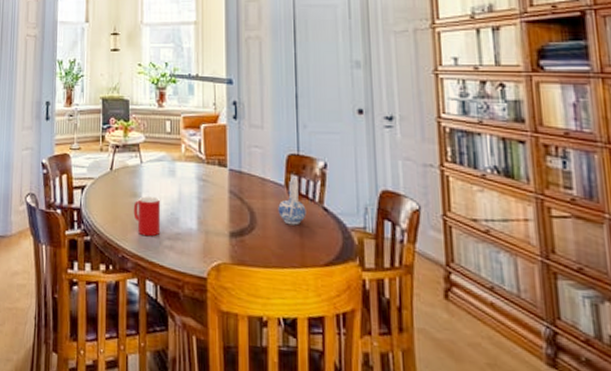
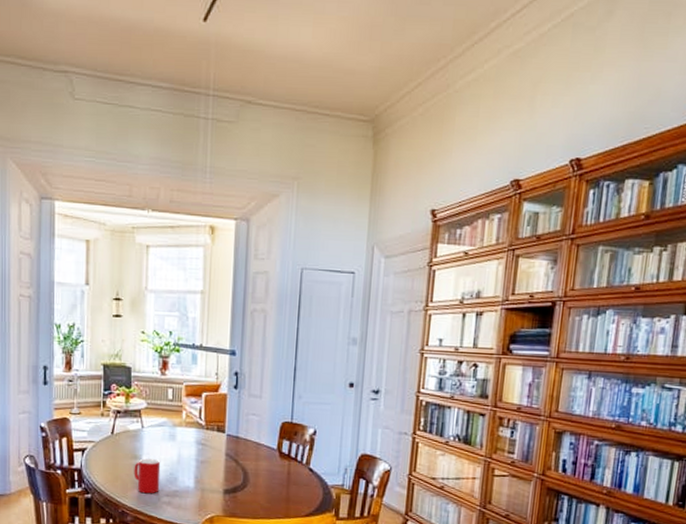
ceramic pitcher: present [278,177,306,225] -> none [269,442,294,483]

